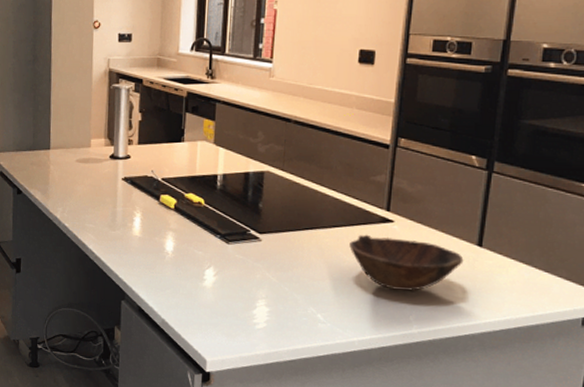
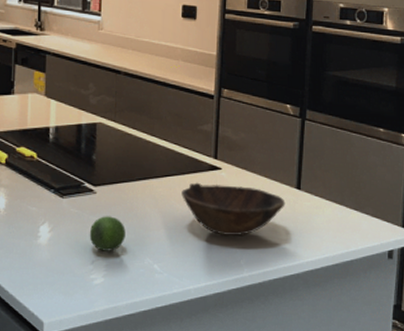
fruit: none [253,263,290,298] -> present [89,216,126,251]

